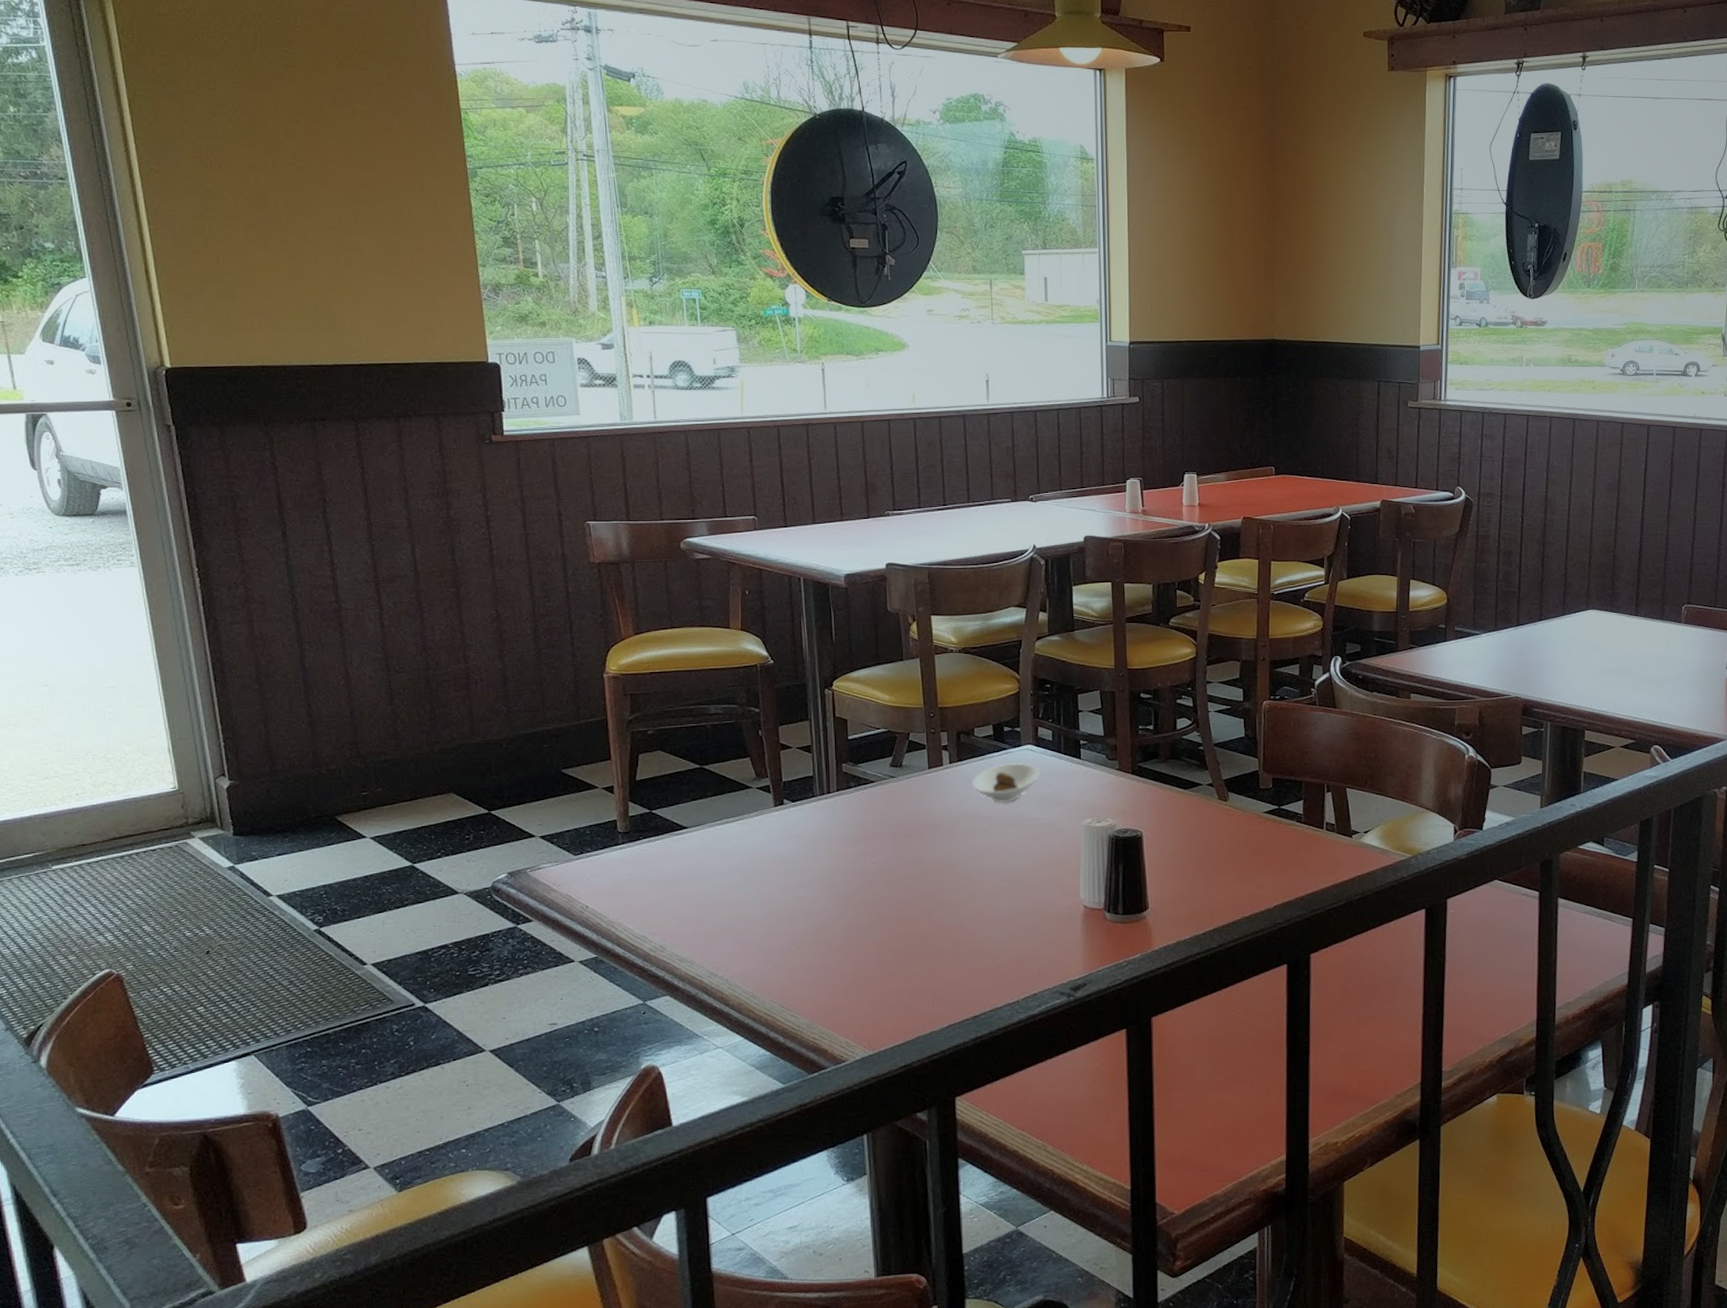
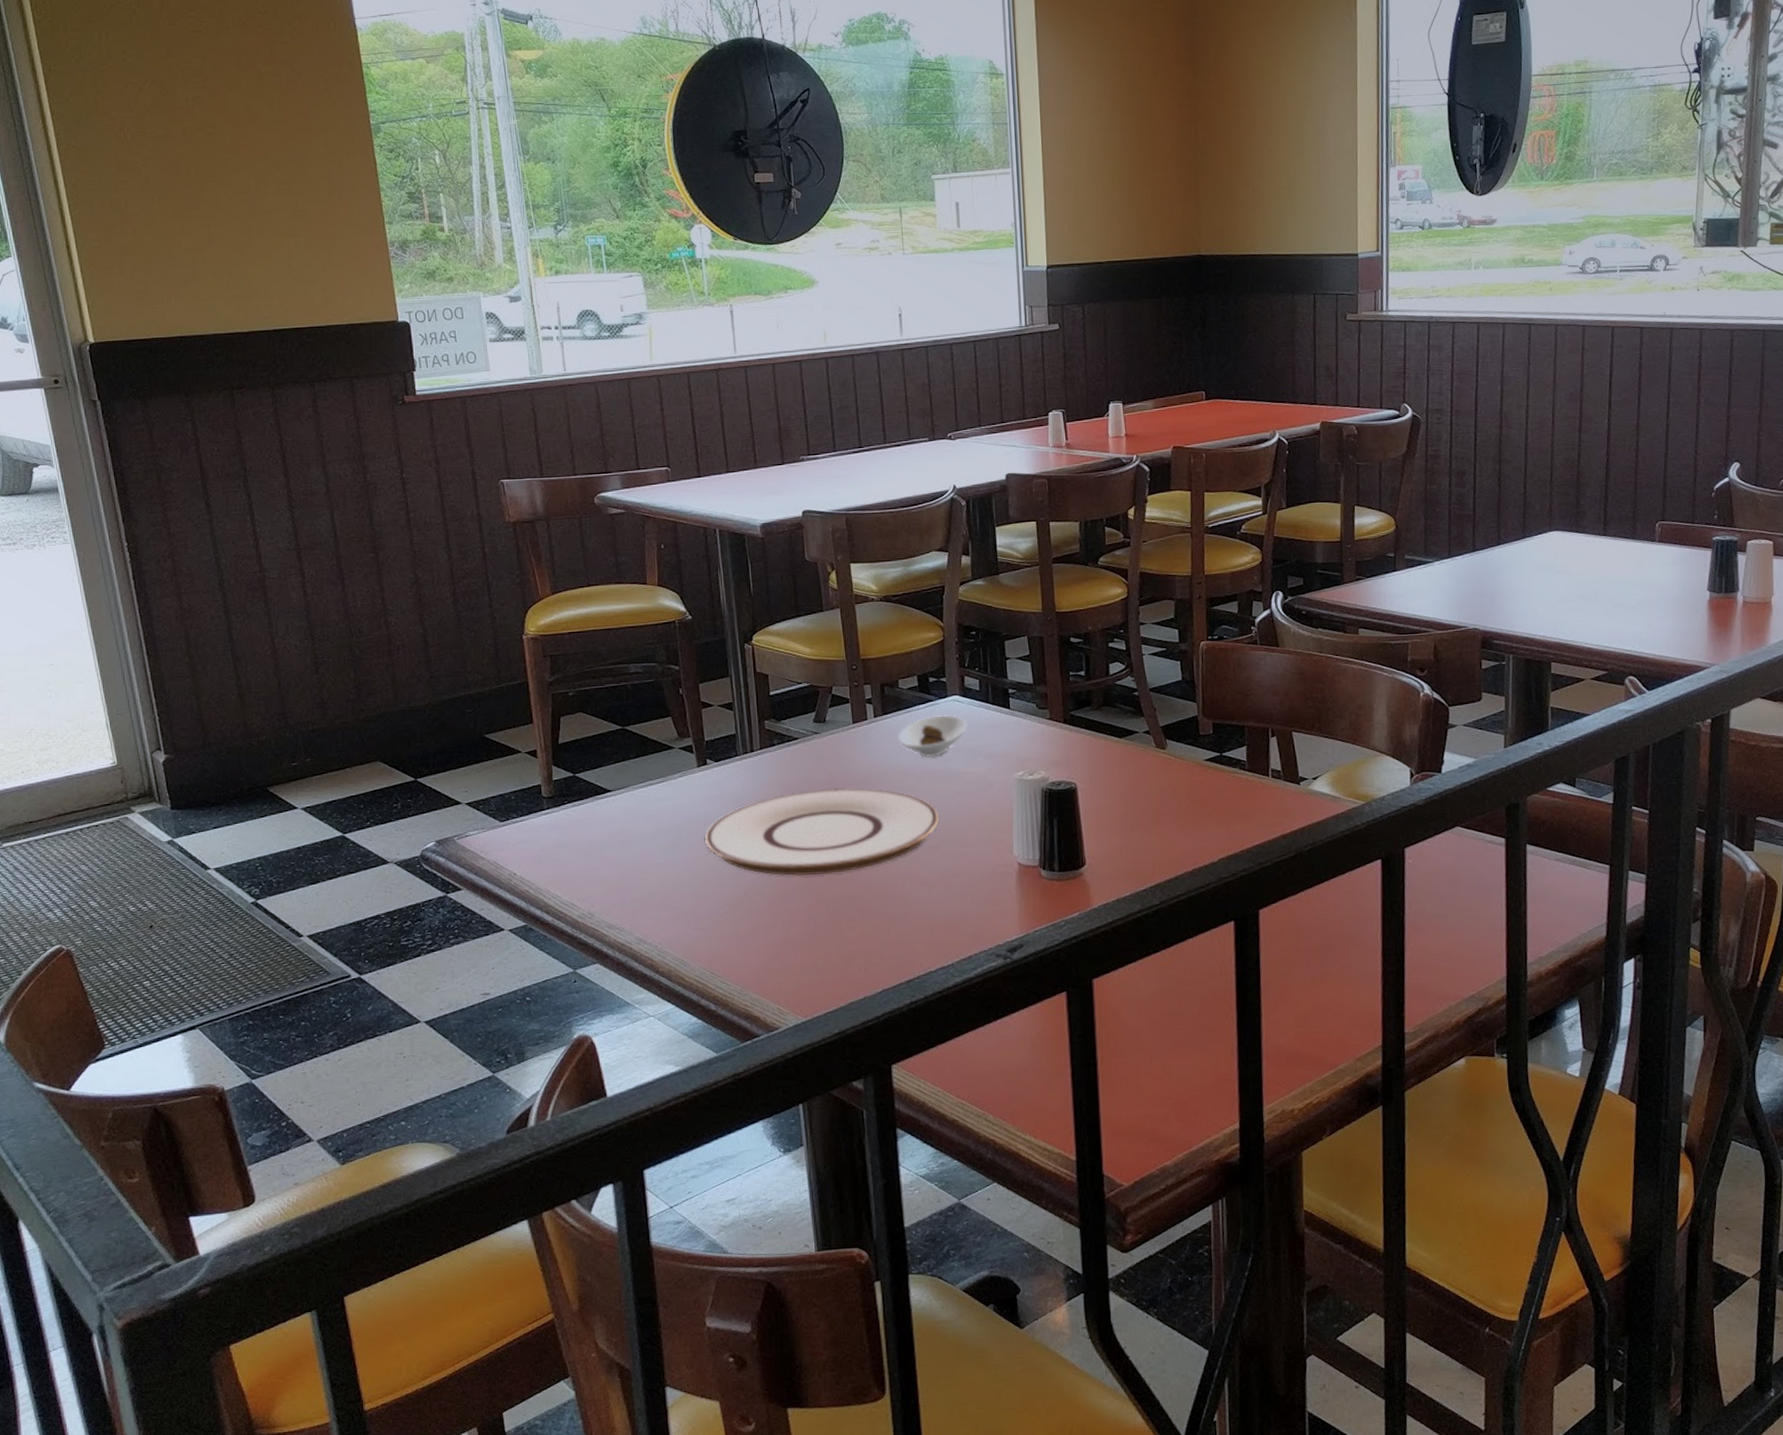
plate: none [778,830,1010,915] -> present [704,788,940,876]

